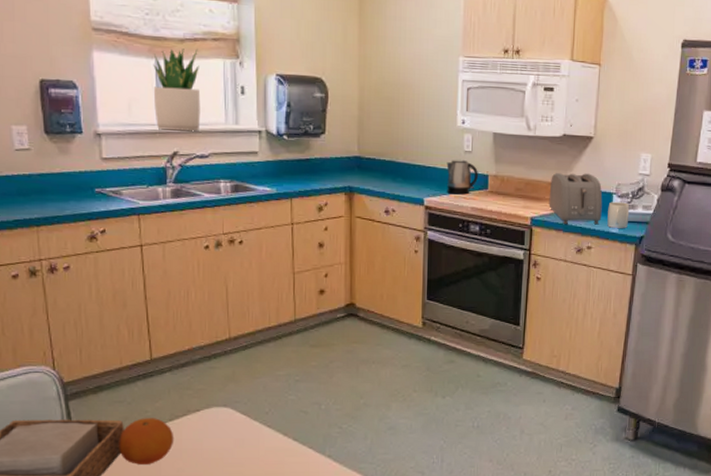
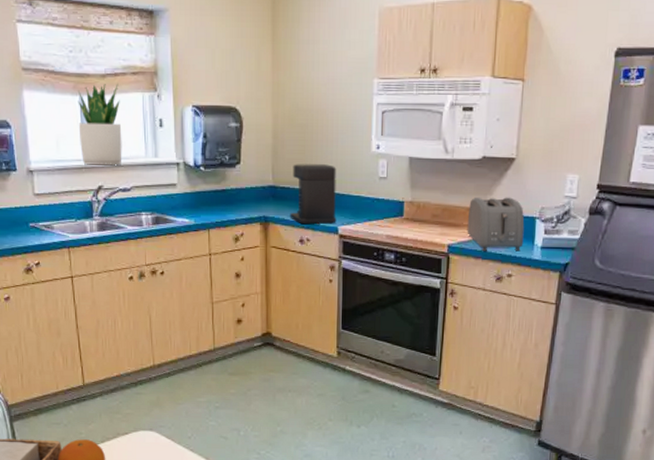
coffee maker: none [375,135,422,196] -> present [290,164,337,225]
kettle: present [446,159,478,195] -> none [361,186,393,222]
mug: present [607,202,630,229] -> none [529,227,554,256]

